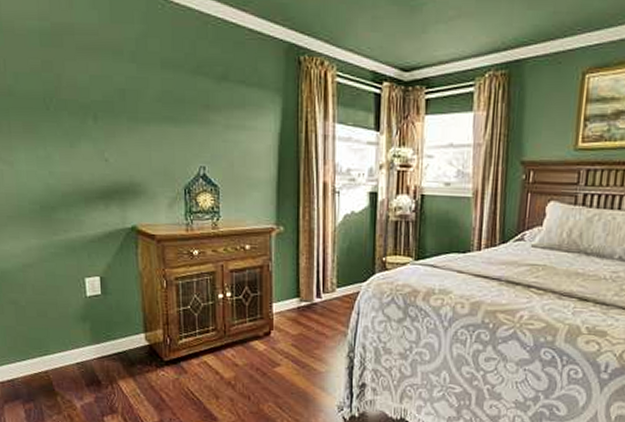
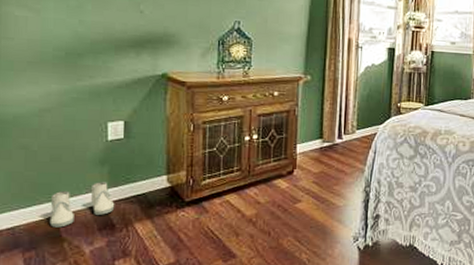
boots: none [42,338,99,382] -> present [49,182,115,228]

